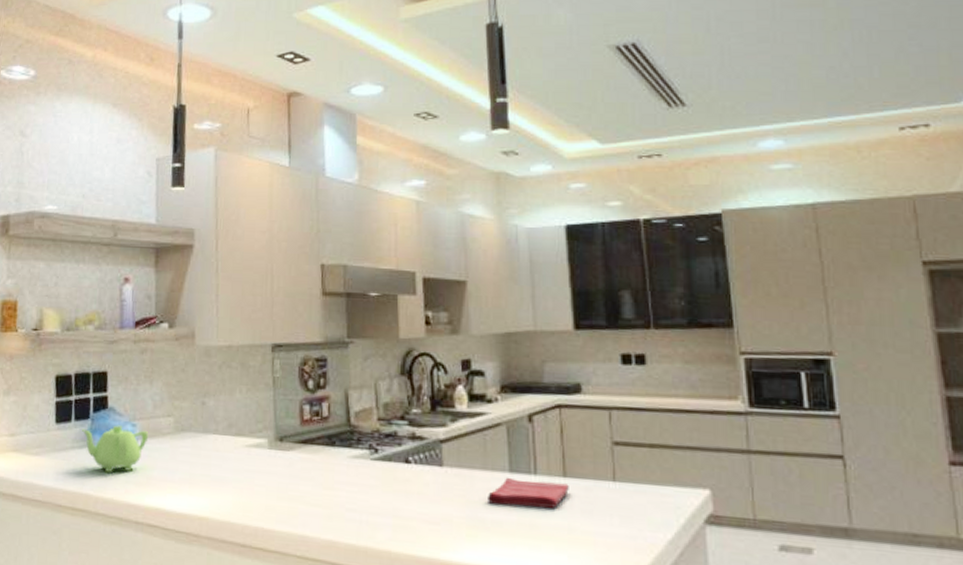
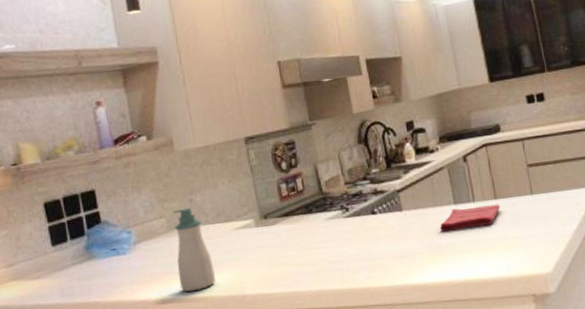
teapot: present [82,425,149,474] -> none [80,234,145,280]
soap bottle: none [176,410,216,508] -> present [172,207,216,292]

